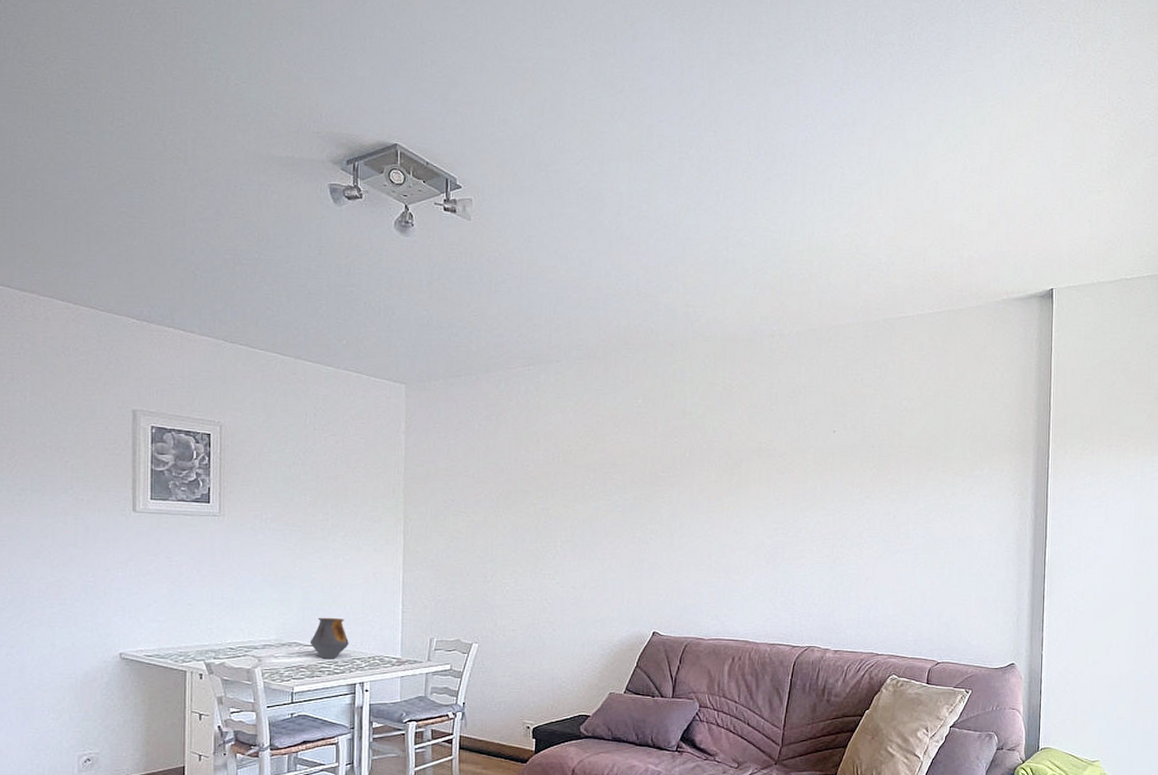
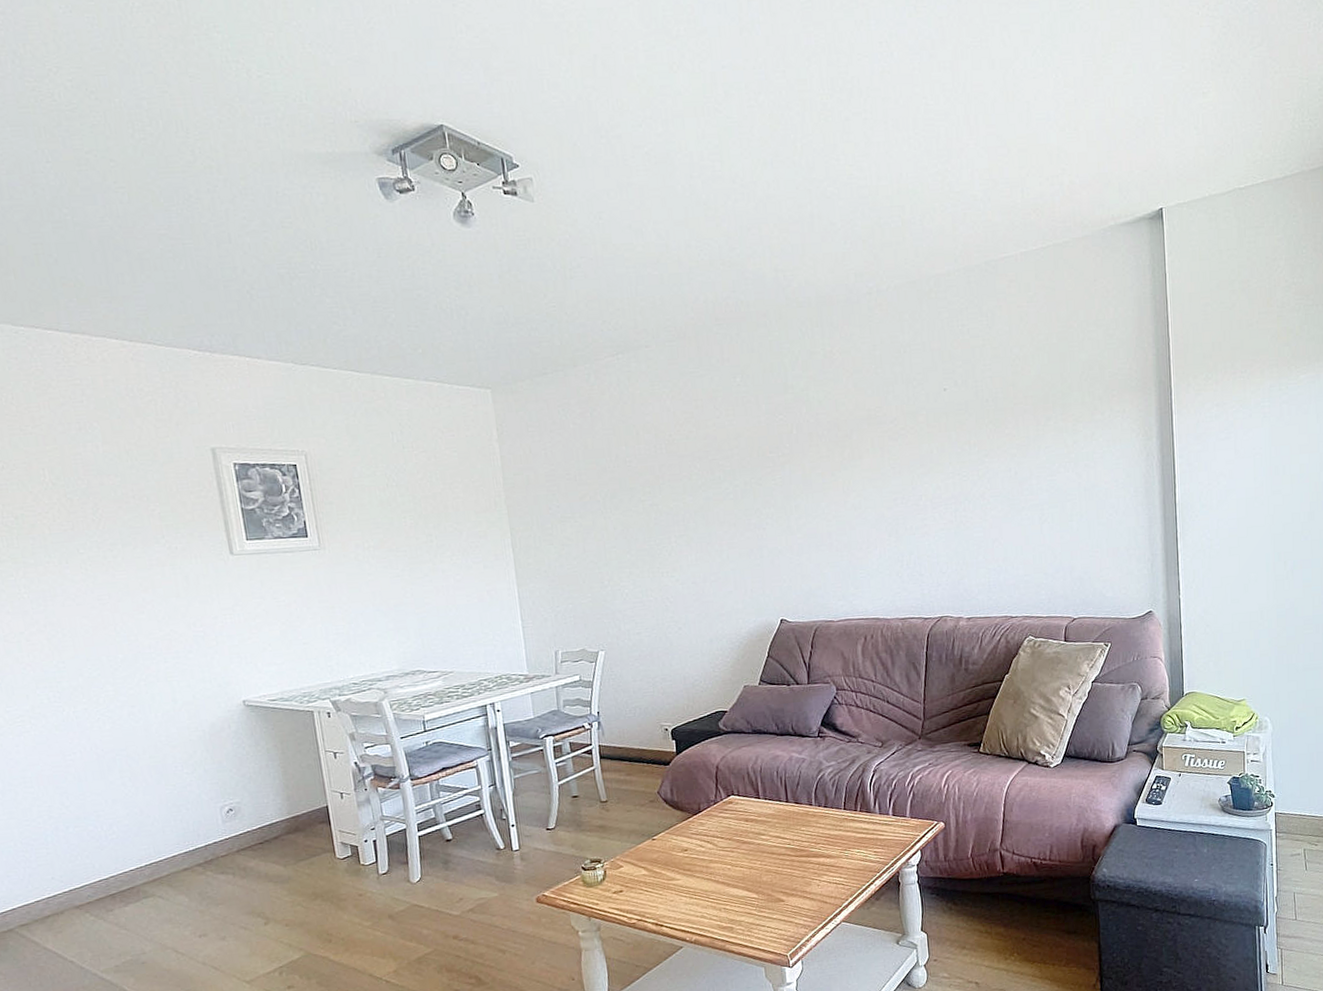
vase: present [309,617,349,660] -> none [433,640,473,685]

